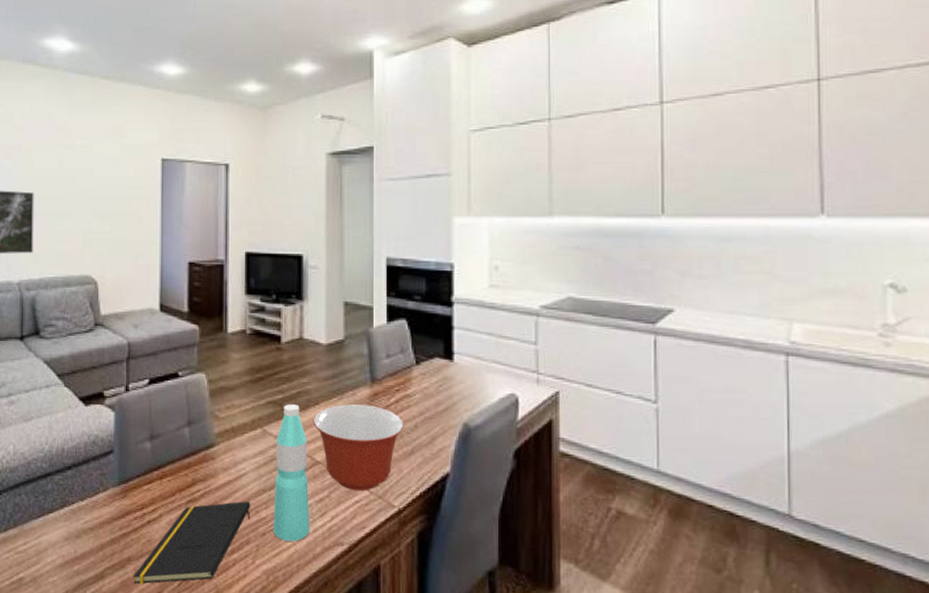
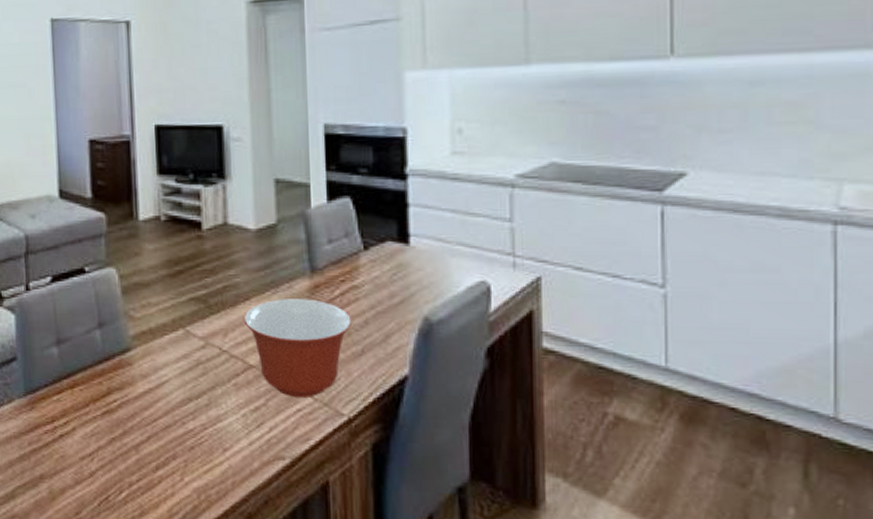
notepad: present [132,501,251,585] -> none [46,411,177,505]
water bottle: present [273,404,310,542] -> none [201,300,245,456]

